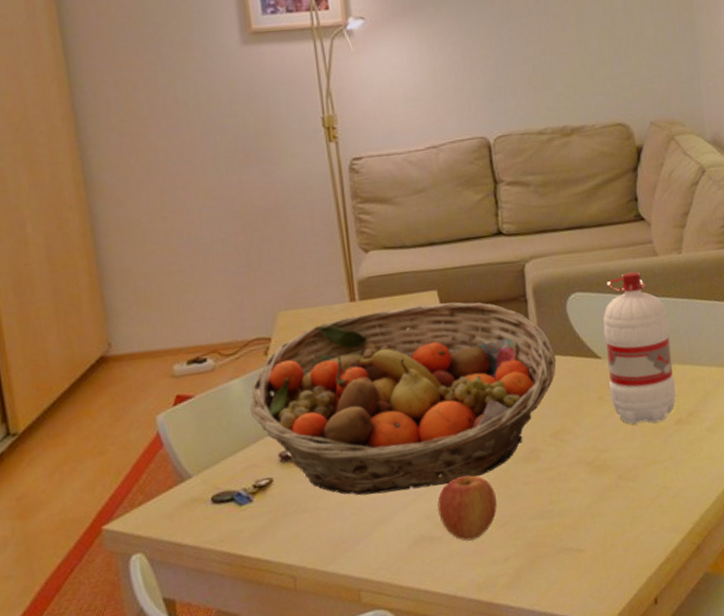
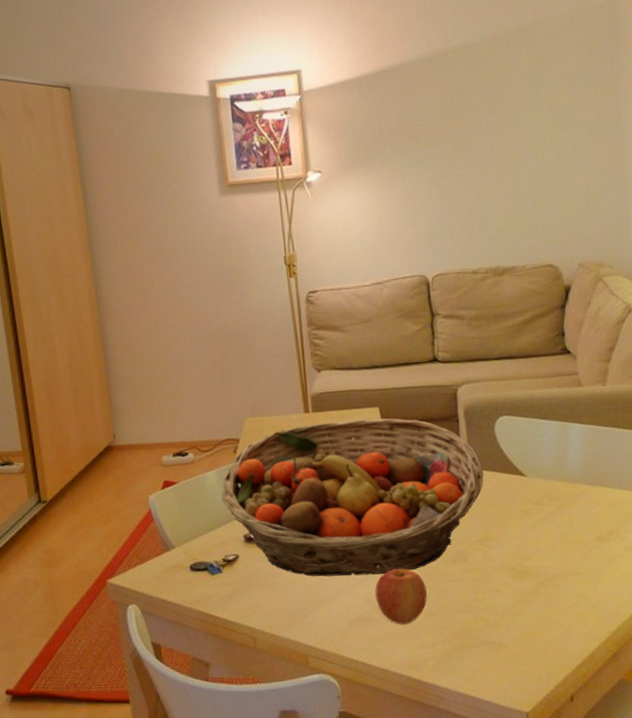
water bottle: present [603,271,676,424] -> none [528,400,597,538]

